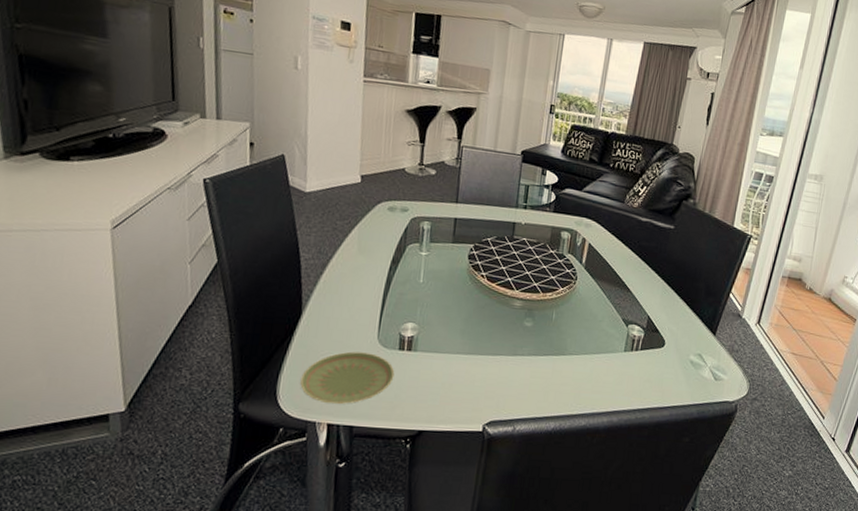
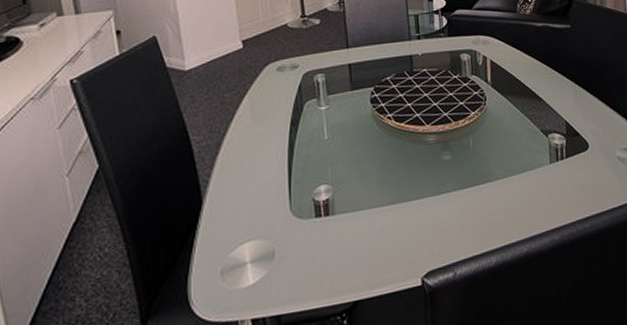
plate: present [300,351,395,404] -> none [213,228,316,297]

